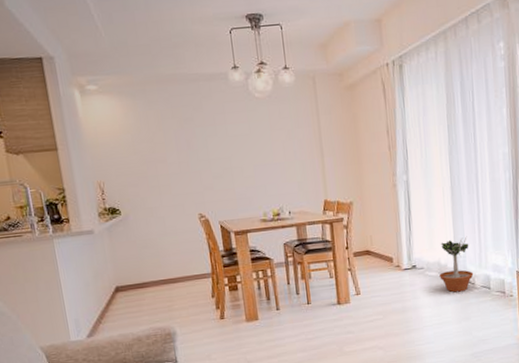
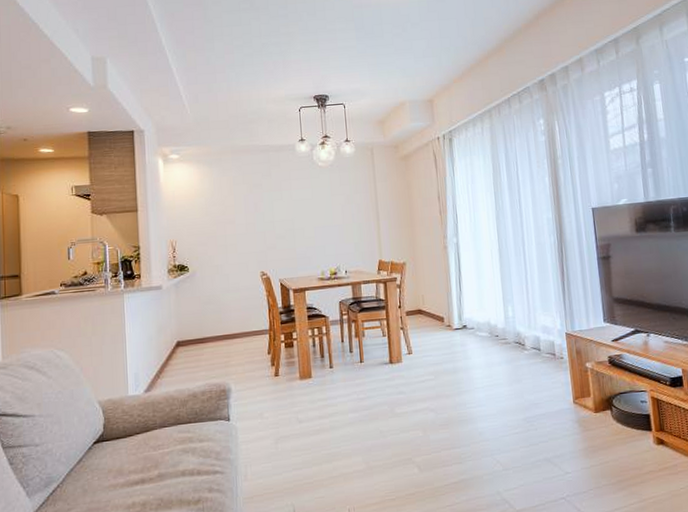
potted tree: present [439,236,474,293] -> none [490,297,524,354]

